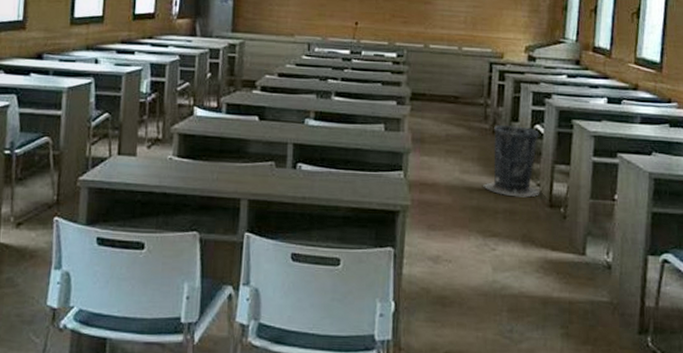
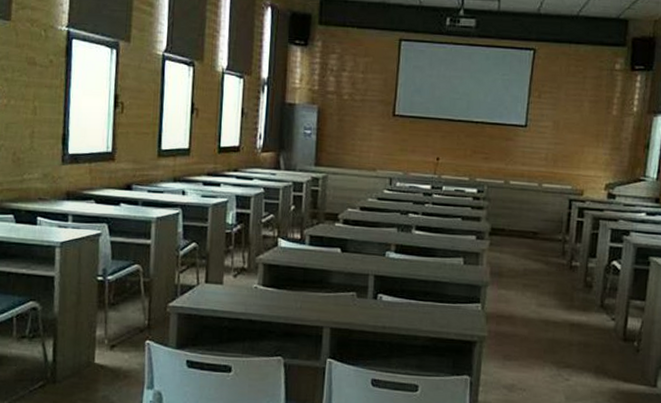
trash can: present [483,125,540,198] -> none [559,261,617,331]

